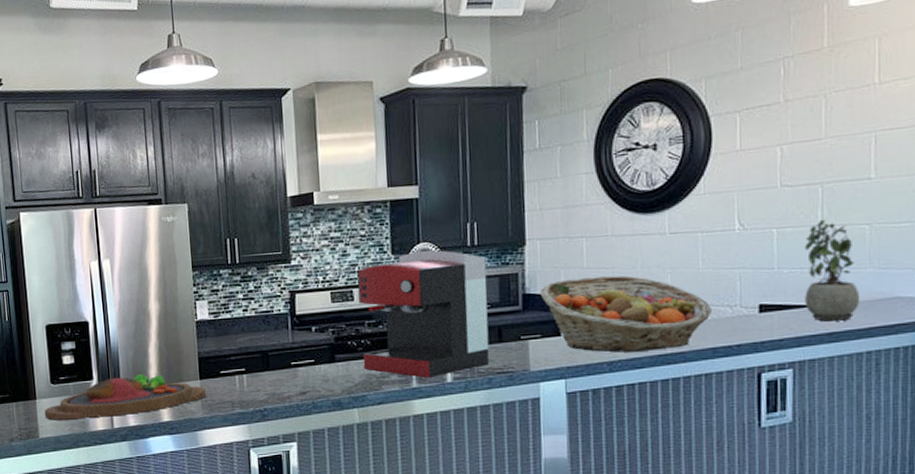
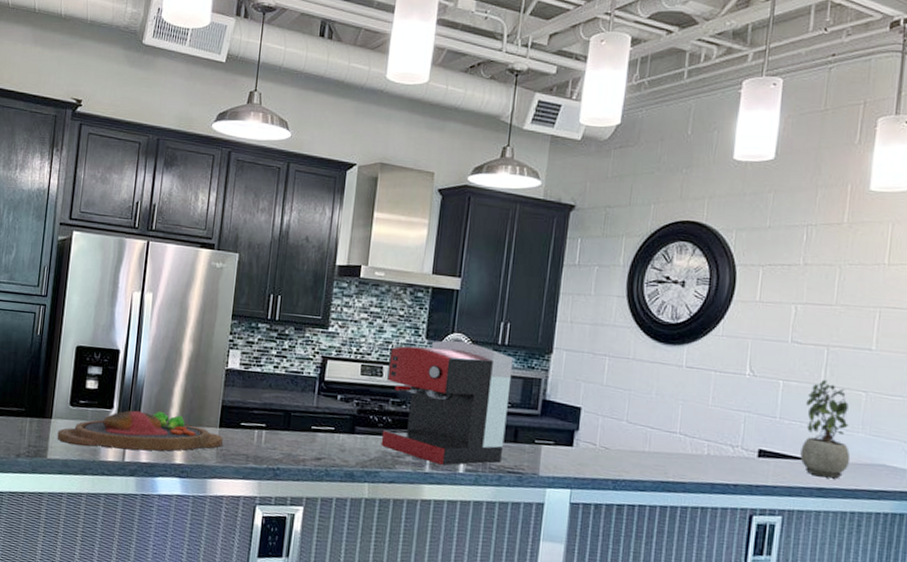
fruit basket: present [540,275,712,353] -> none [559,392,715,478]

